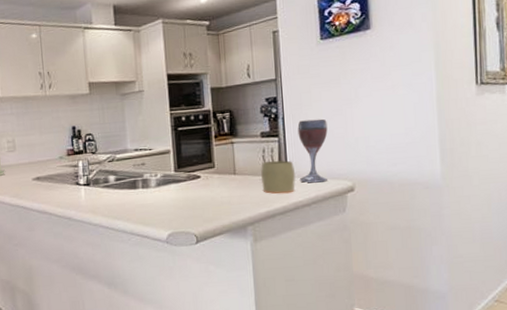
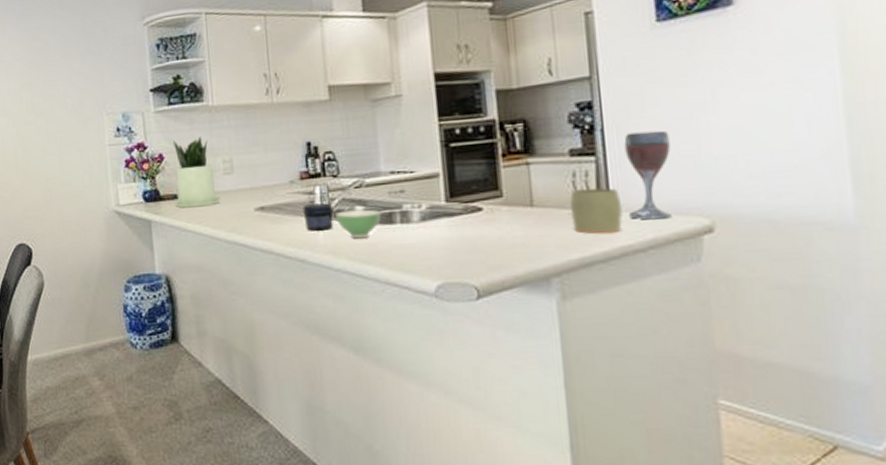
jar: none [69,173,93,195] -> present [302,203,334,231]
bowl: none [93,178,128,201] -> present [334,209,382,239]

